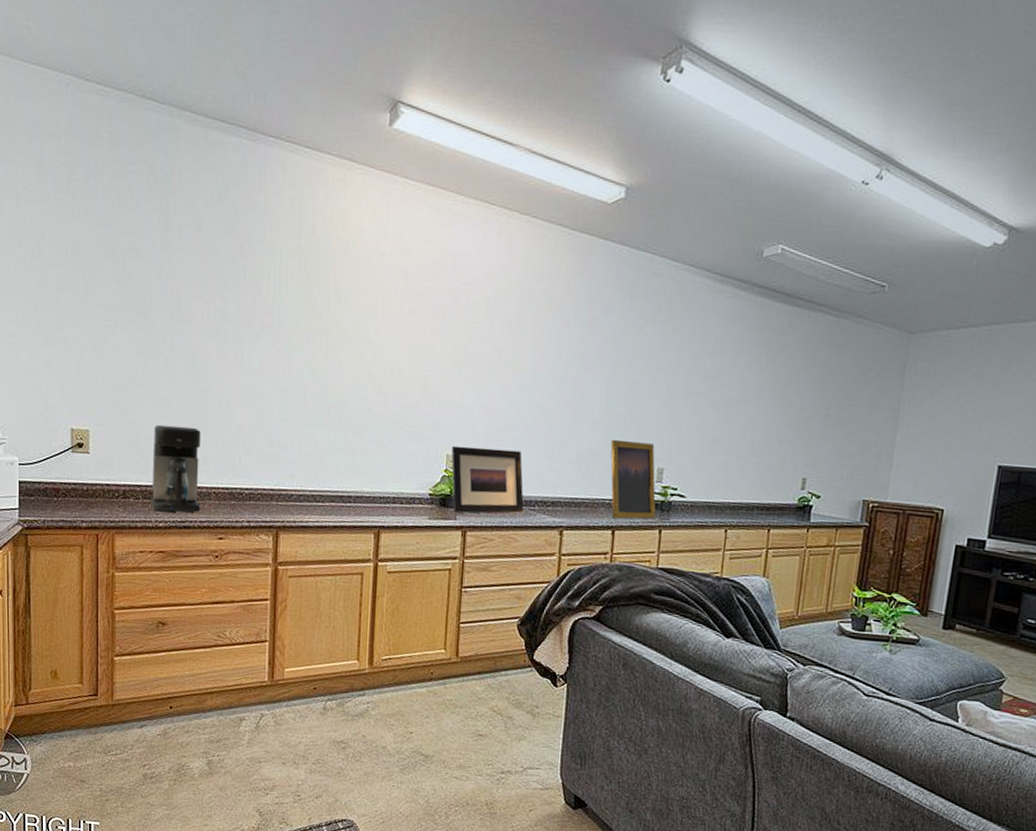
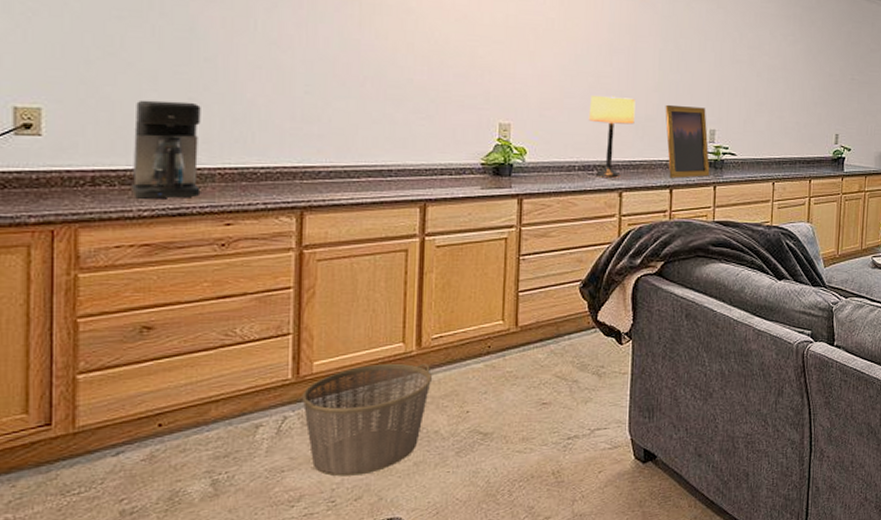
basket: none [275,677,381,776] -> present [302,363,432,477]
picture frame: present [451,445,524,514] -> none [503,114,582,182]
table lamp: none [532,428,580,515] -> present [588,95,636,178]

